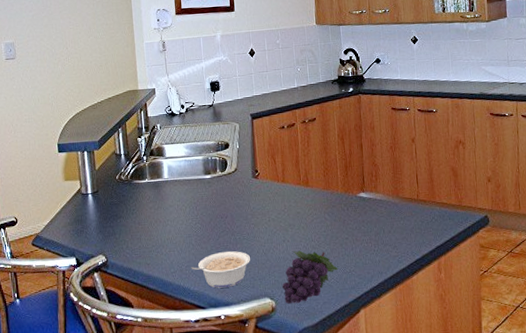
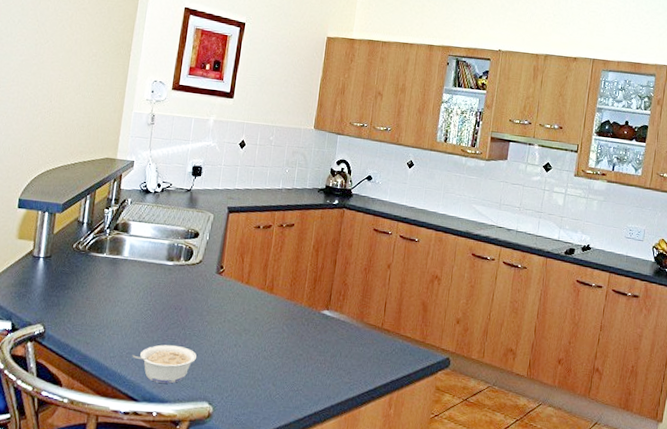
fruit: present [282,250,339,305] -> none [223,357,286,414]

